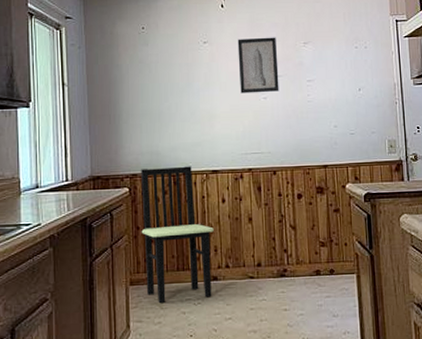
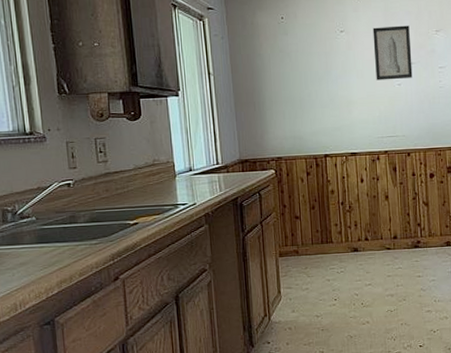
dining chair: present [141,166,214,303] -> none [285,149,354,272]

